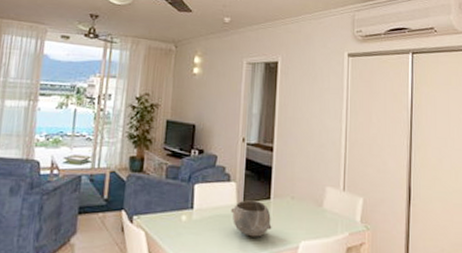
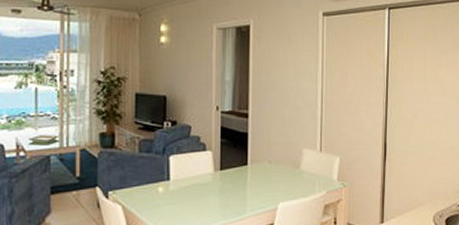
bowl: present [230,200,272,237] -> none [208,167,250,203]

